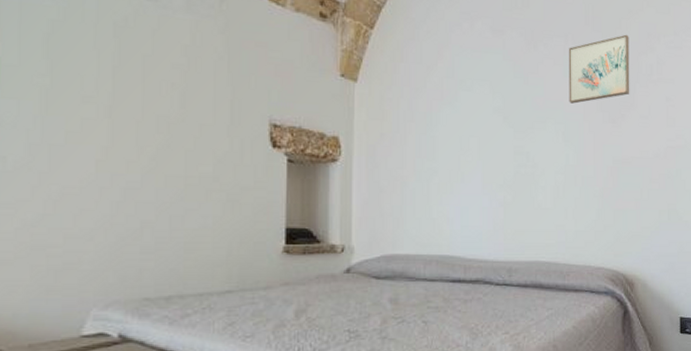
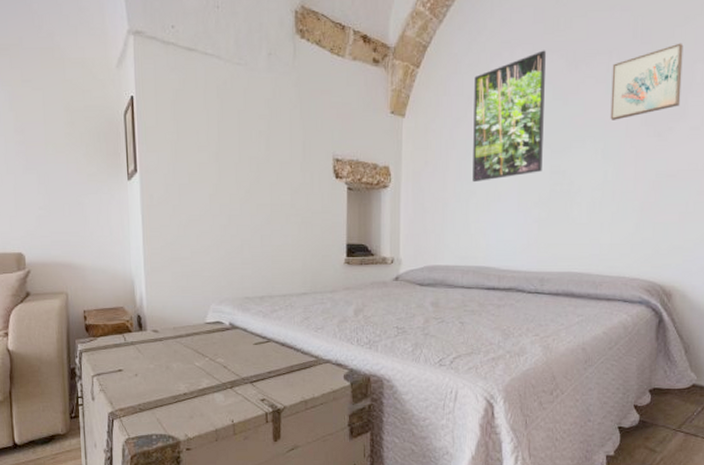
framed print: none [434,26,506,161] -> present [473,50,546,183]

